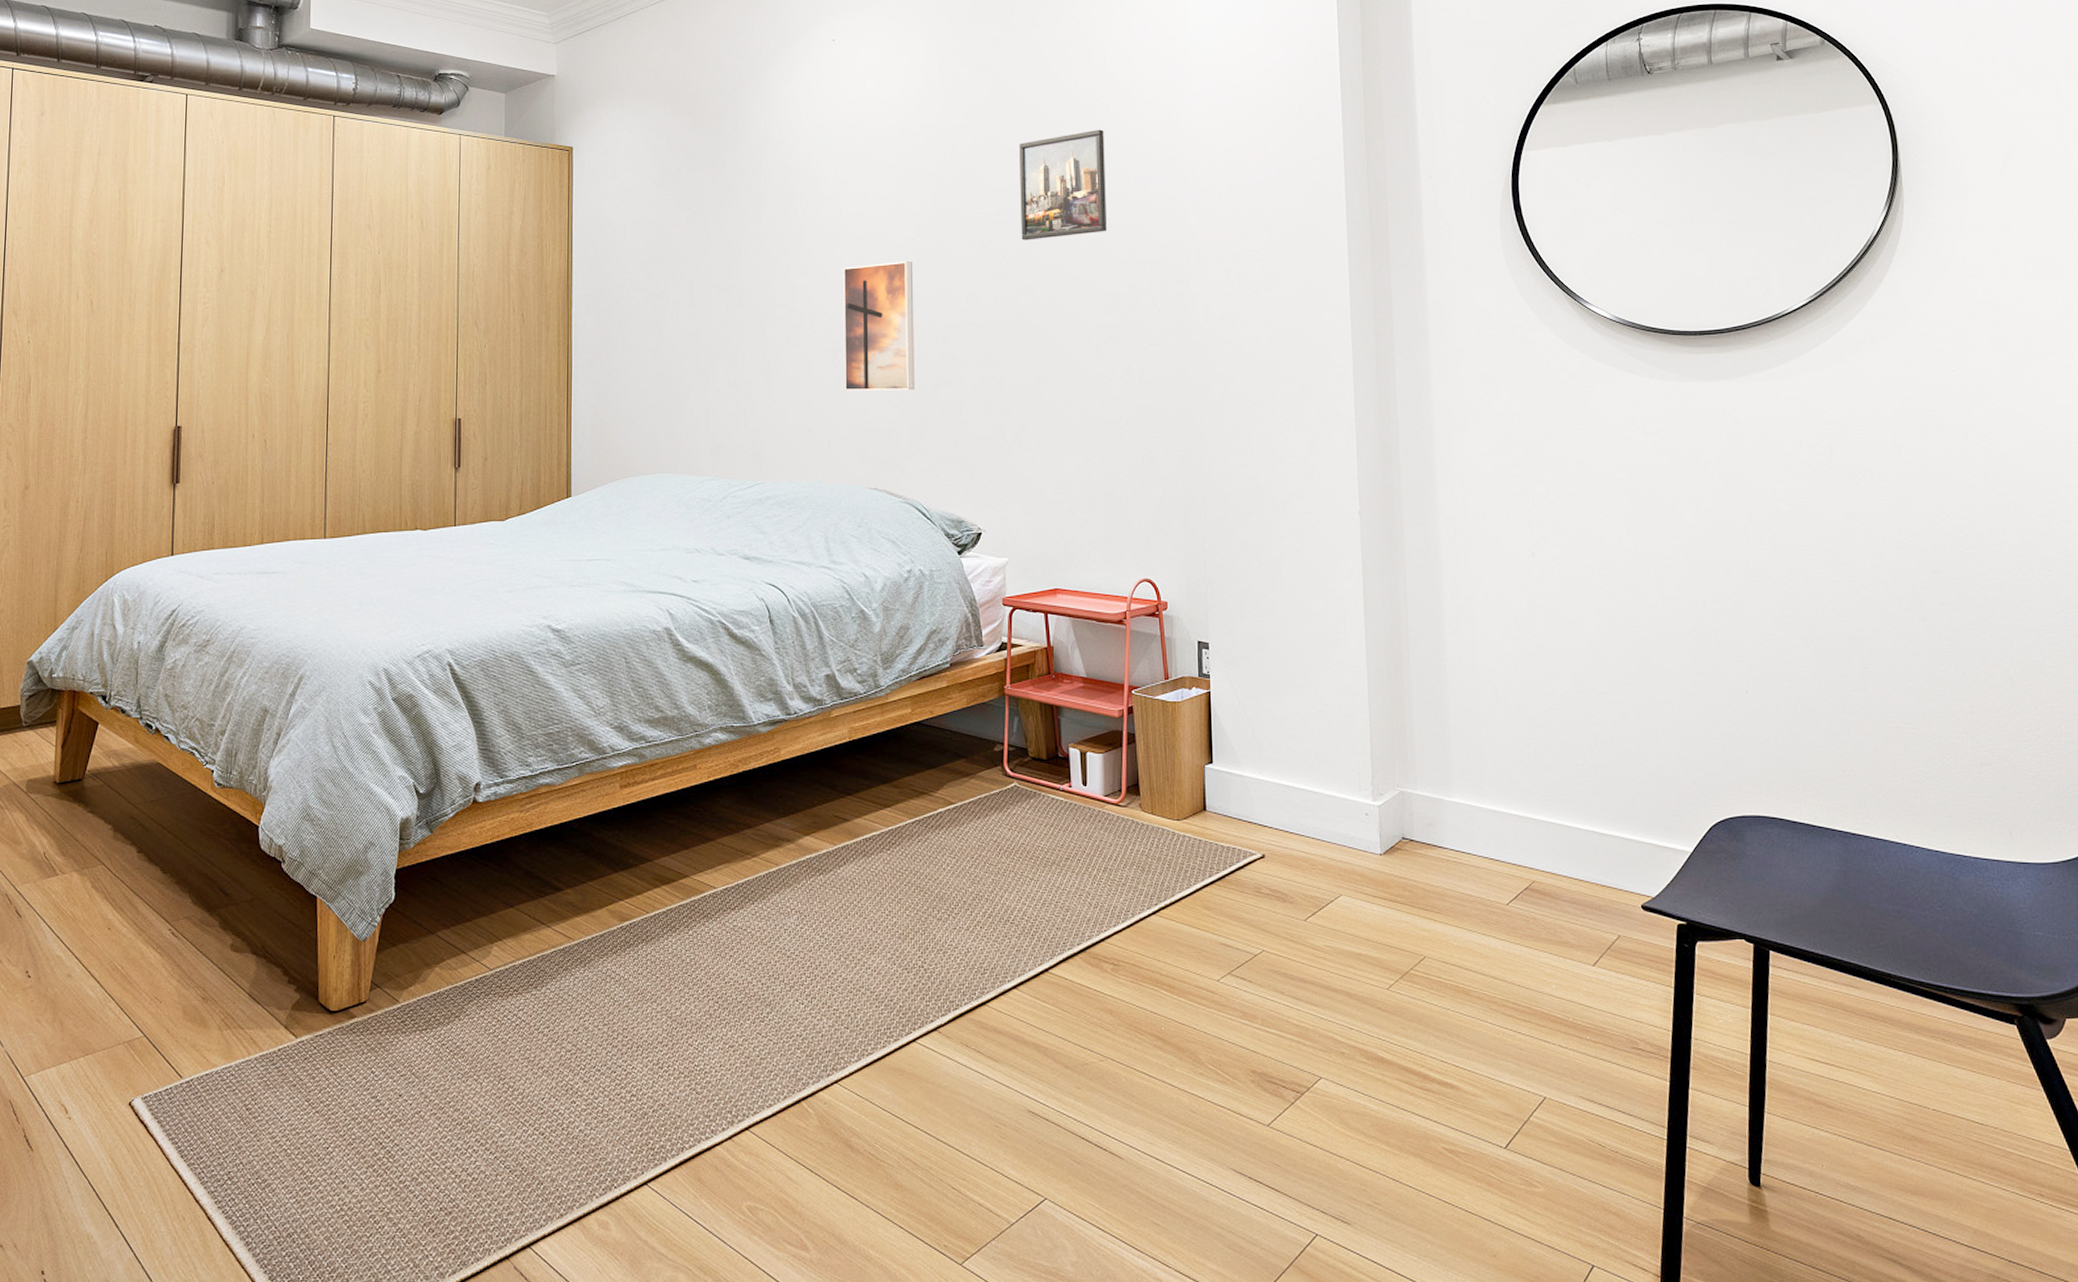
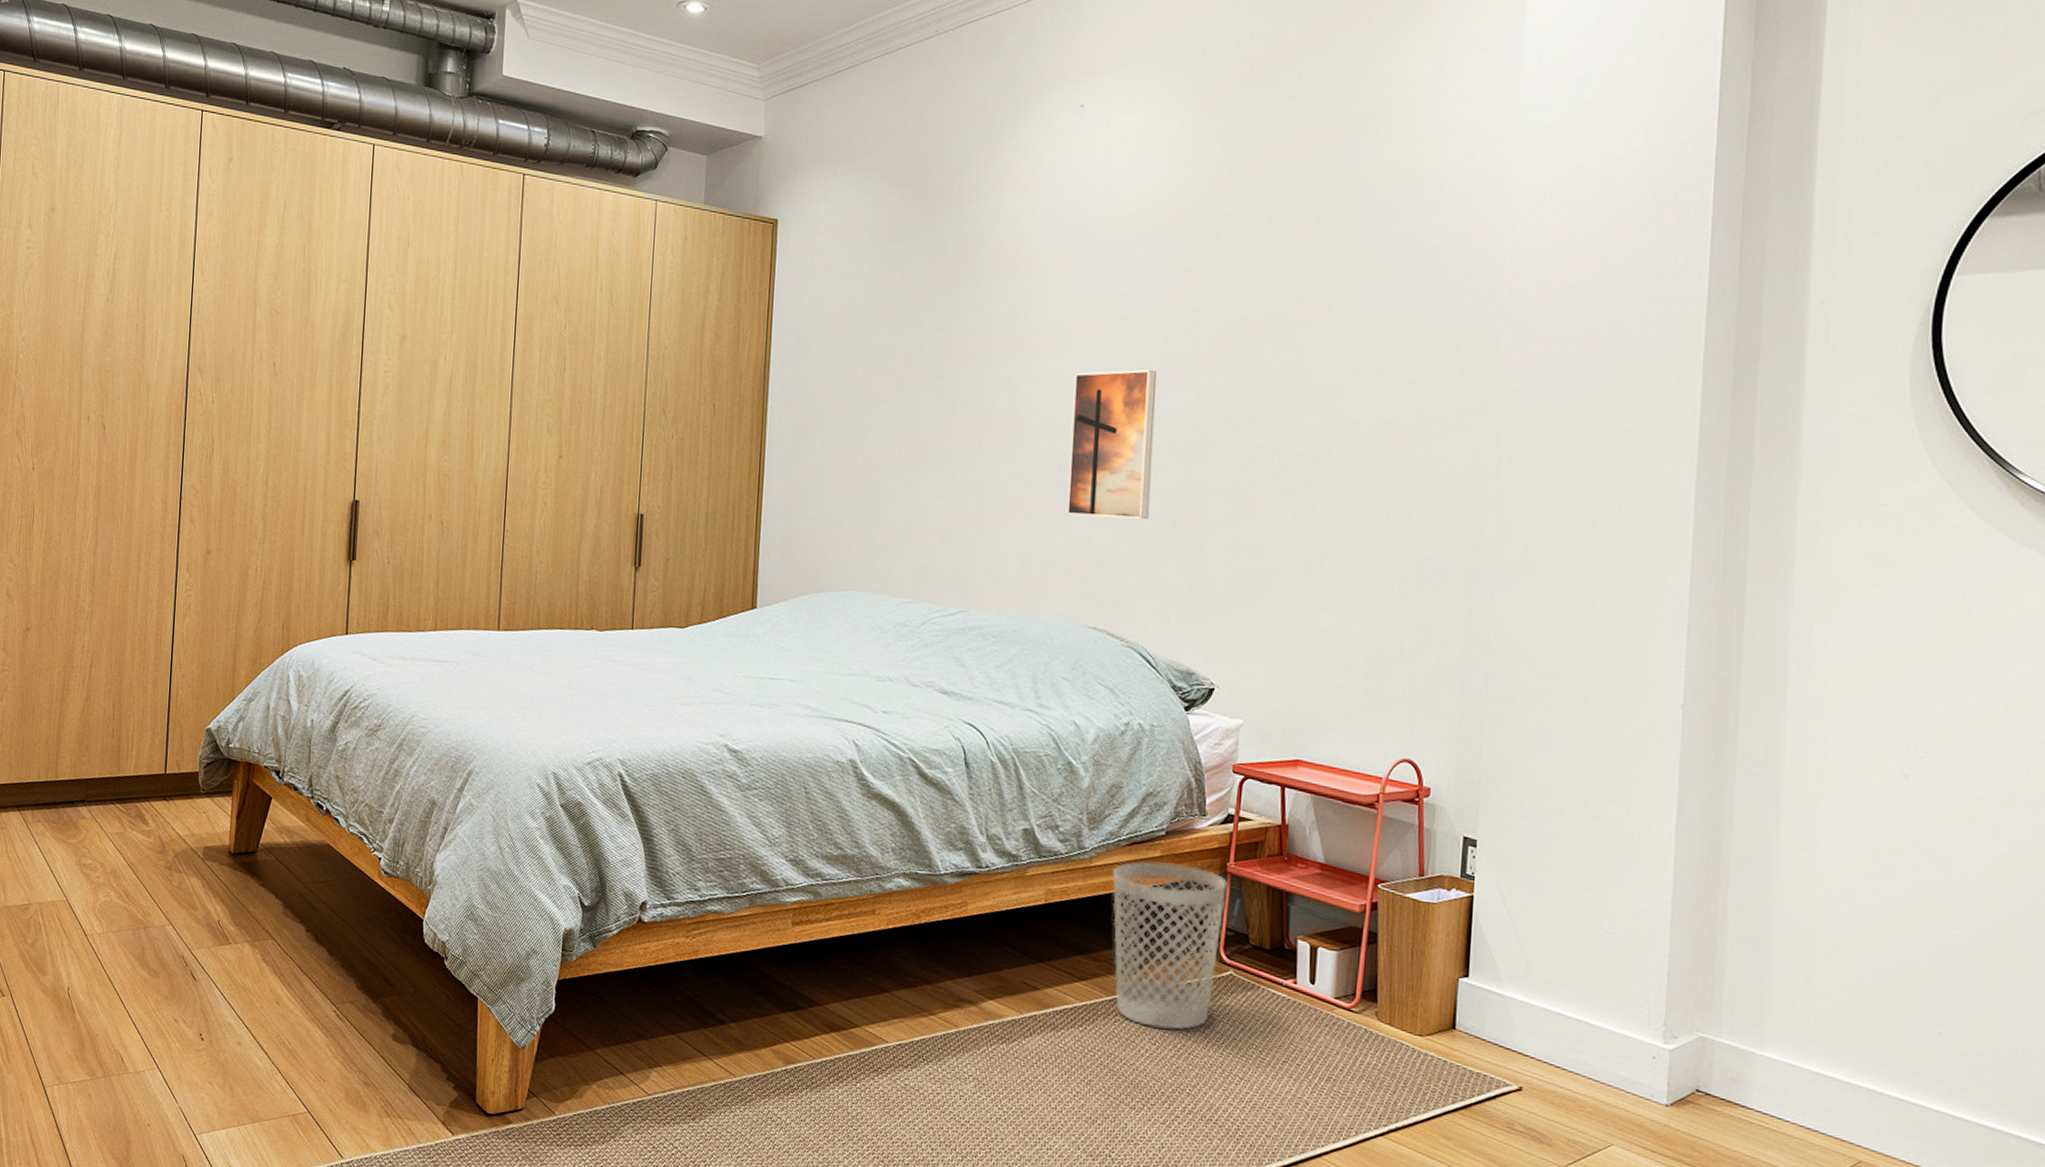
wastebasket: none [907,692,1006,842] -> present [1112,861,1227,1031]
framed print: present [1019,129,1107,240] -> none [1289,224,1403,354]

